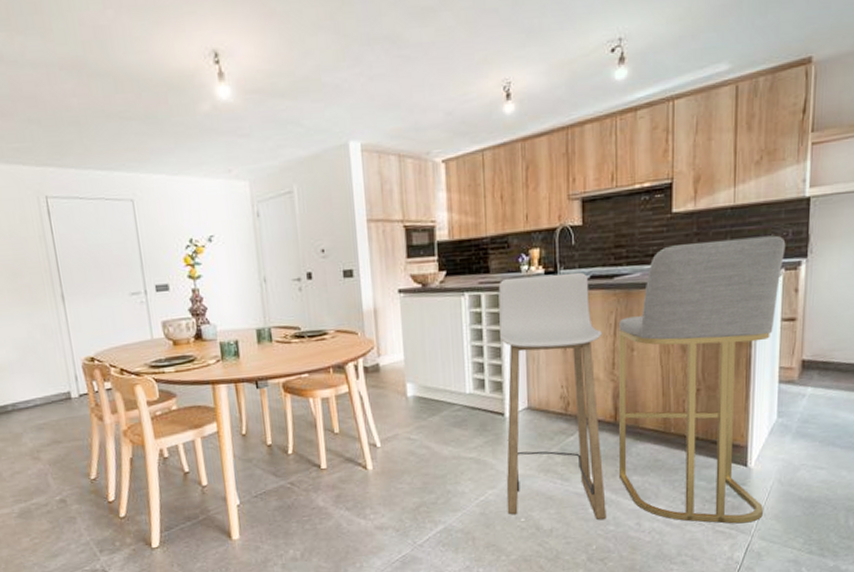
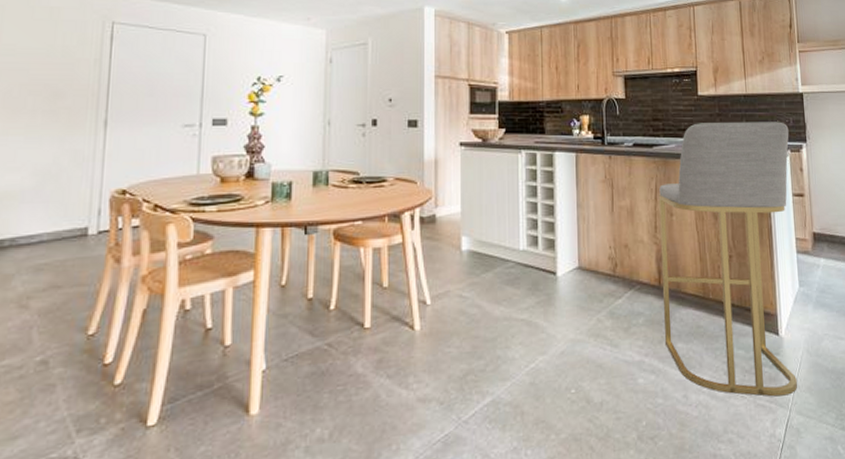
bar stool: present [498,272,606,520] -> none [552,139,655,392]

